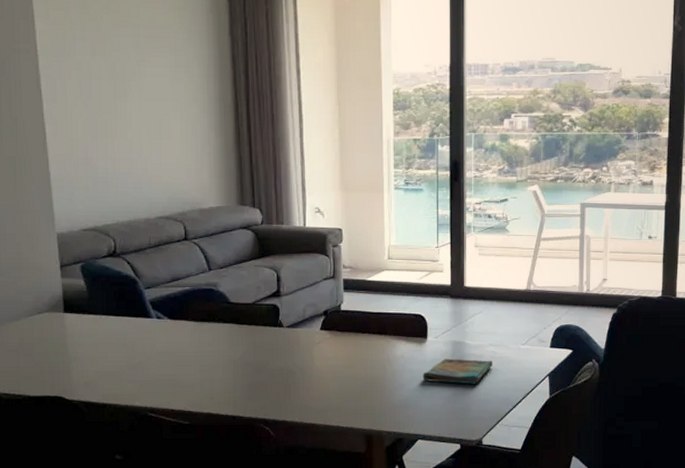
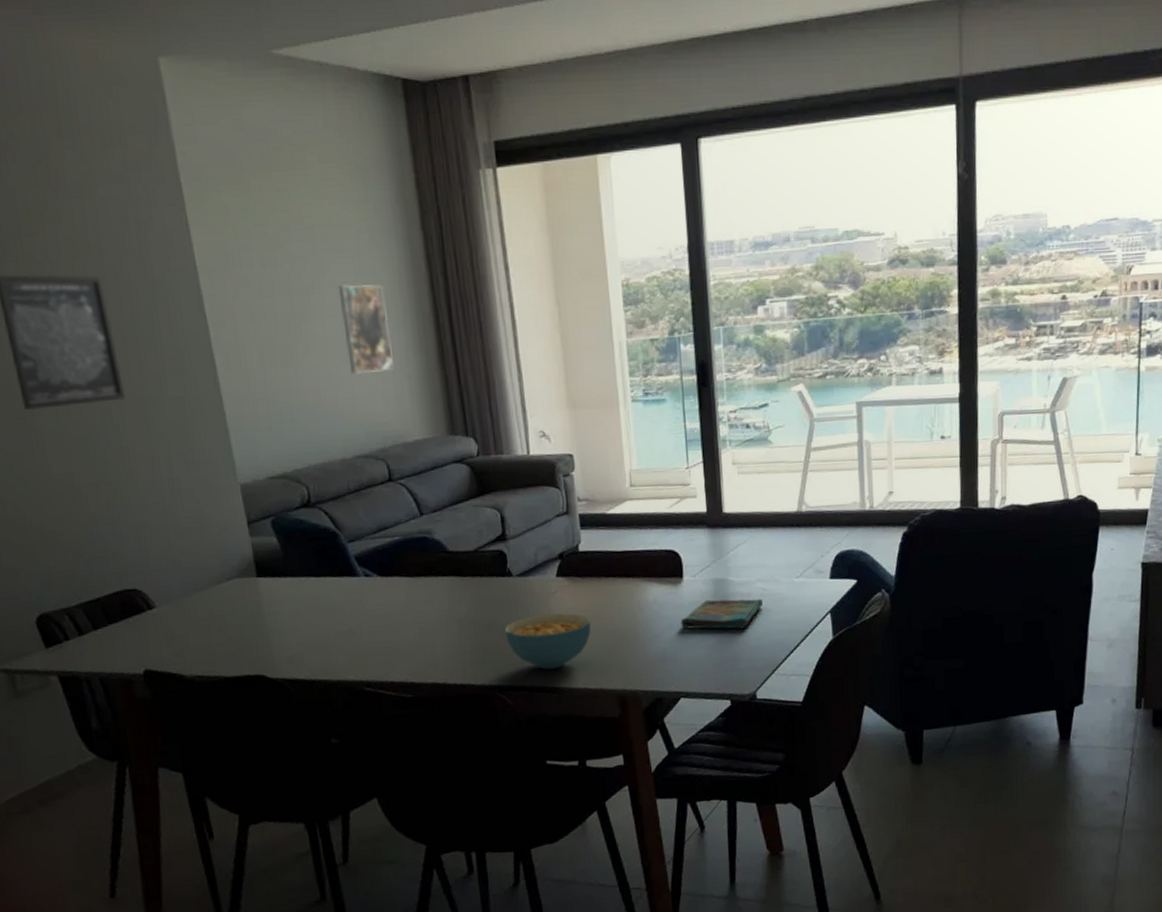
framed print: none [155,75,198,149] -> present [338,284,394,375]
cereal bowl: none [273,361,347,408] -> present [505,613,591,670]

